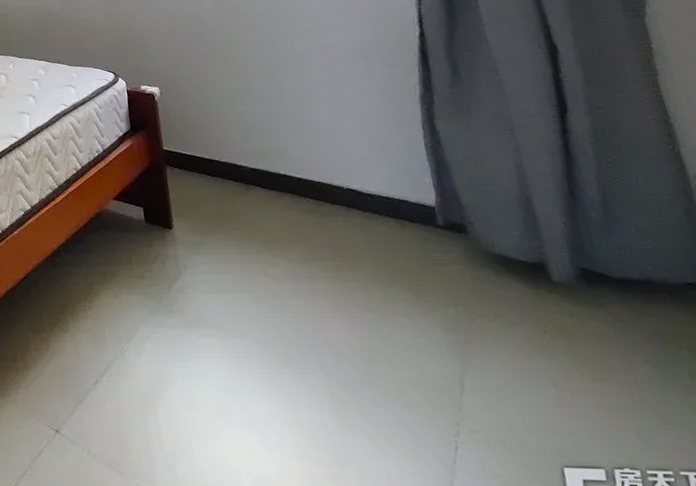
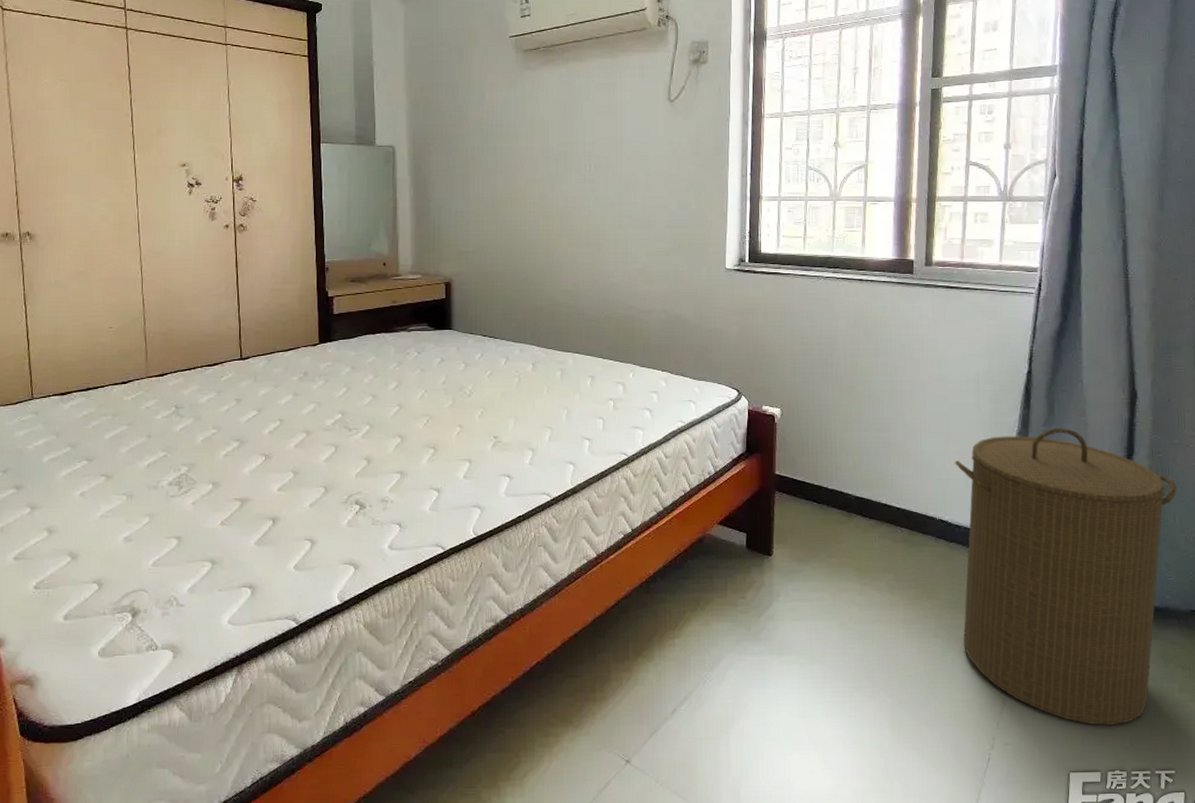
laundry hamper: none [354,88,650,415] -> present [955,428,1177,726]

